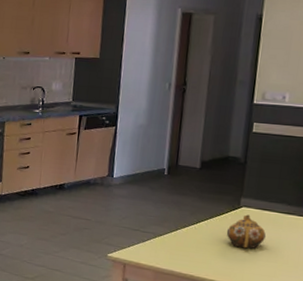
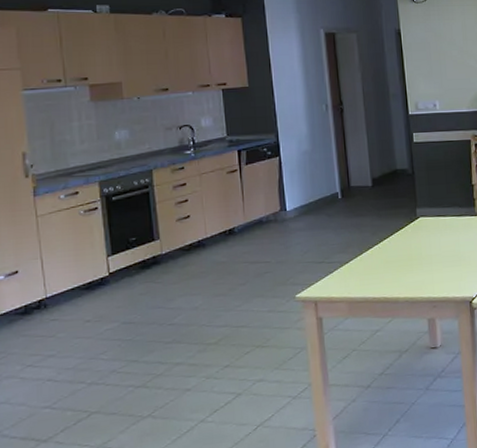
teapot: present [226,214,266,249] -> none [409,224,446,259]

